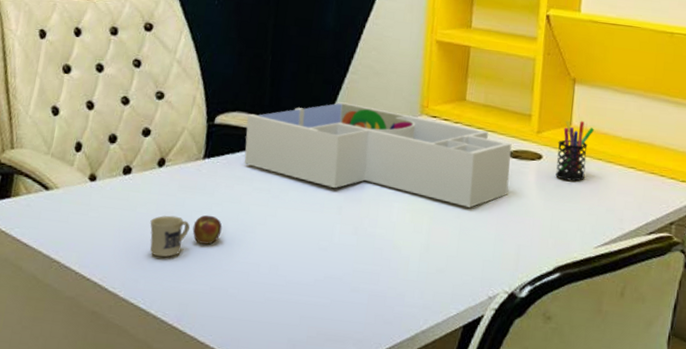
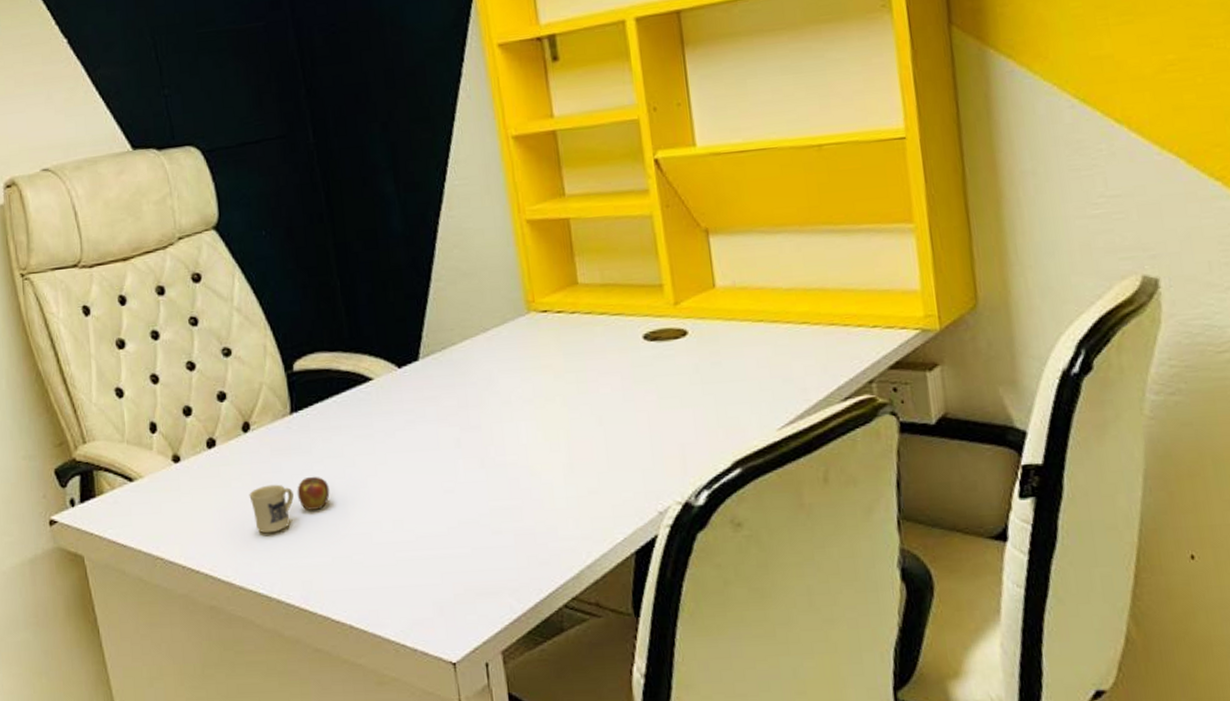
desk organizer: present [244,102,512,208] -> none [327,315,654,419]
pen holder: present [556,120,595,181] -> none [703,278,746,355]

